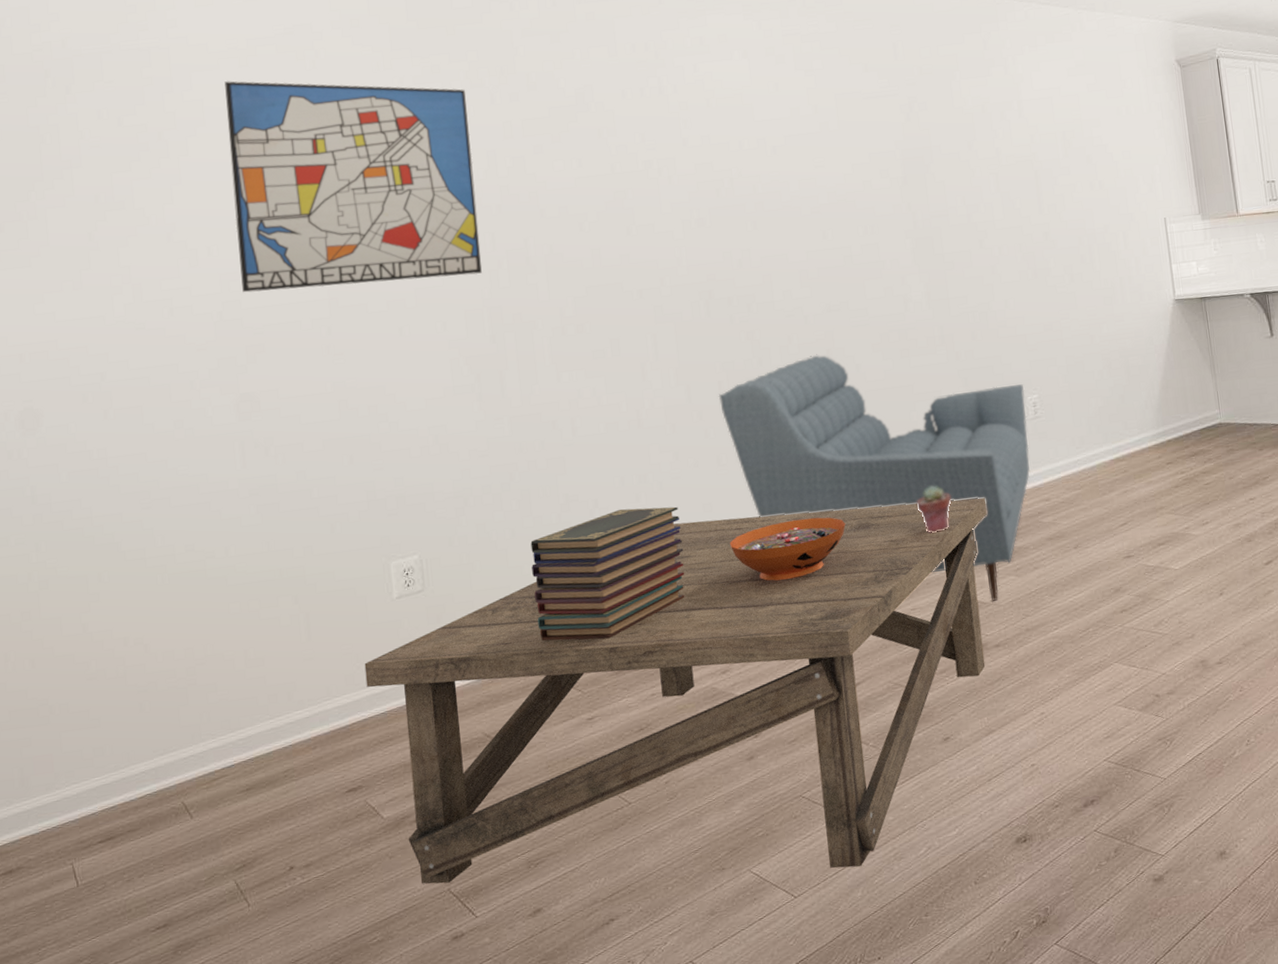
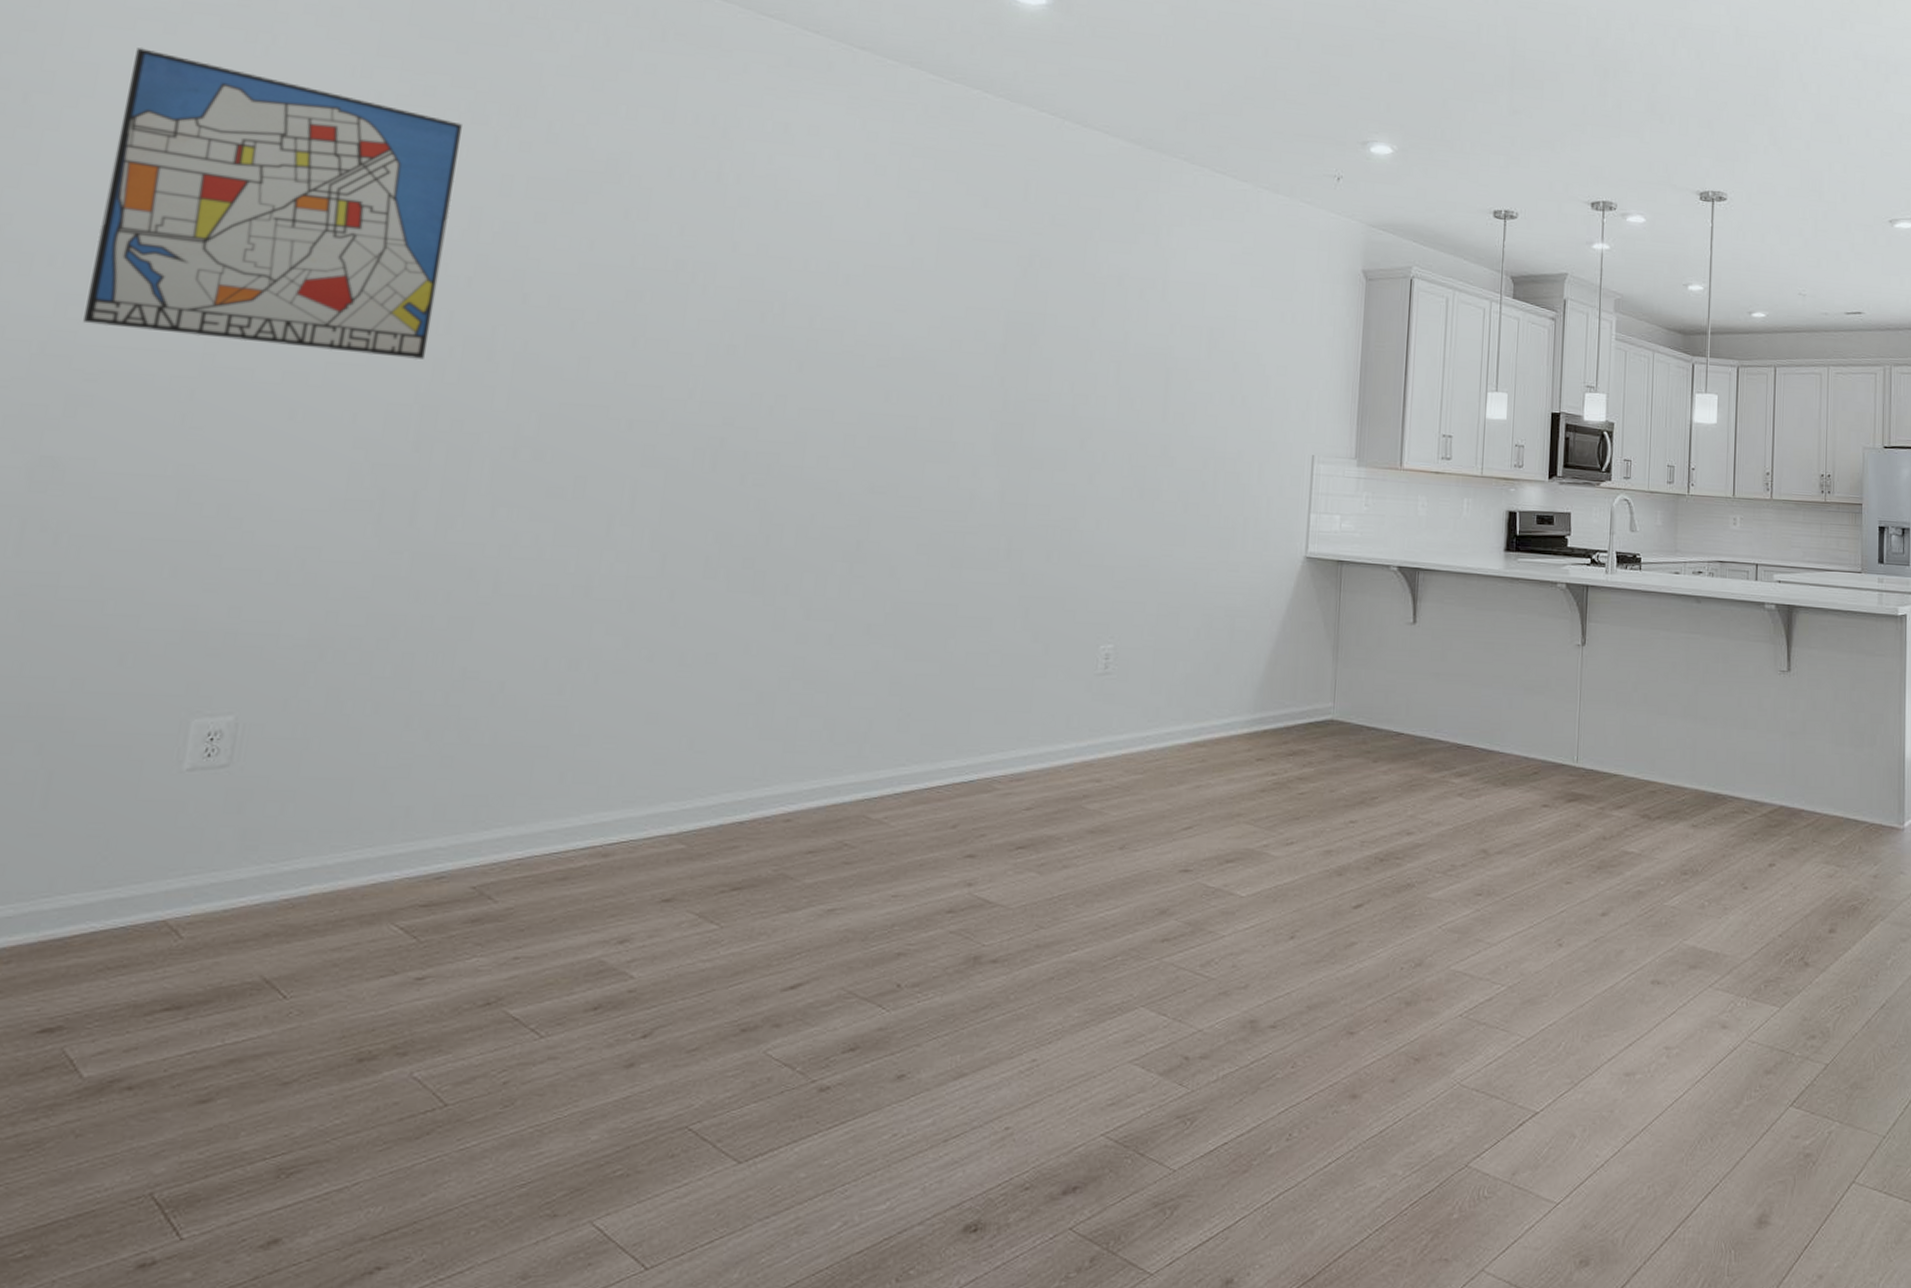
coffee table: present [364,497,988,884] -> none [109,732,1020,1237]
book stack: present [530,506,685,641] -> none [377,699,613,872]
sofa: present [718,354,1030,601] -> none [701,543,1099,901]
decorative bowl: present [729,517,846,581] -> none [670,752,831,830]
potted succulent: present [916,485,951,533] -> none [929,738,975,800]

